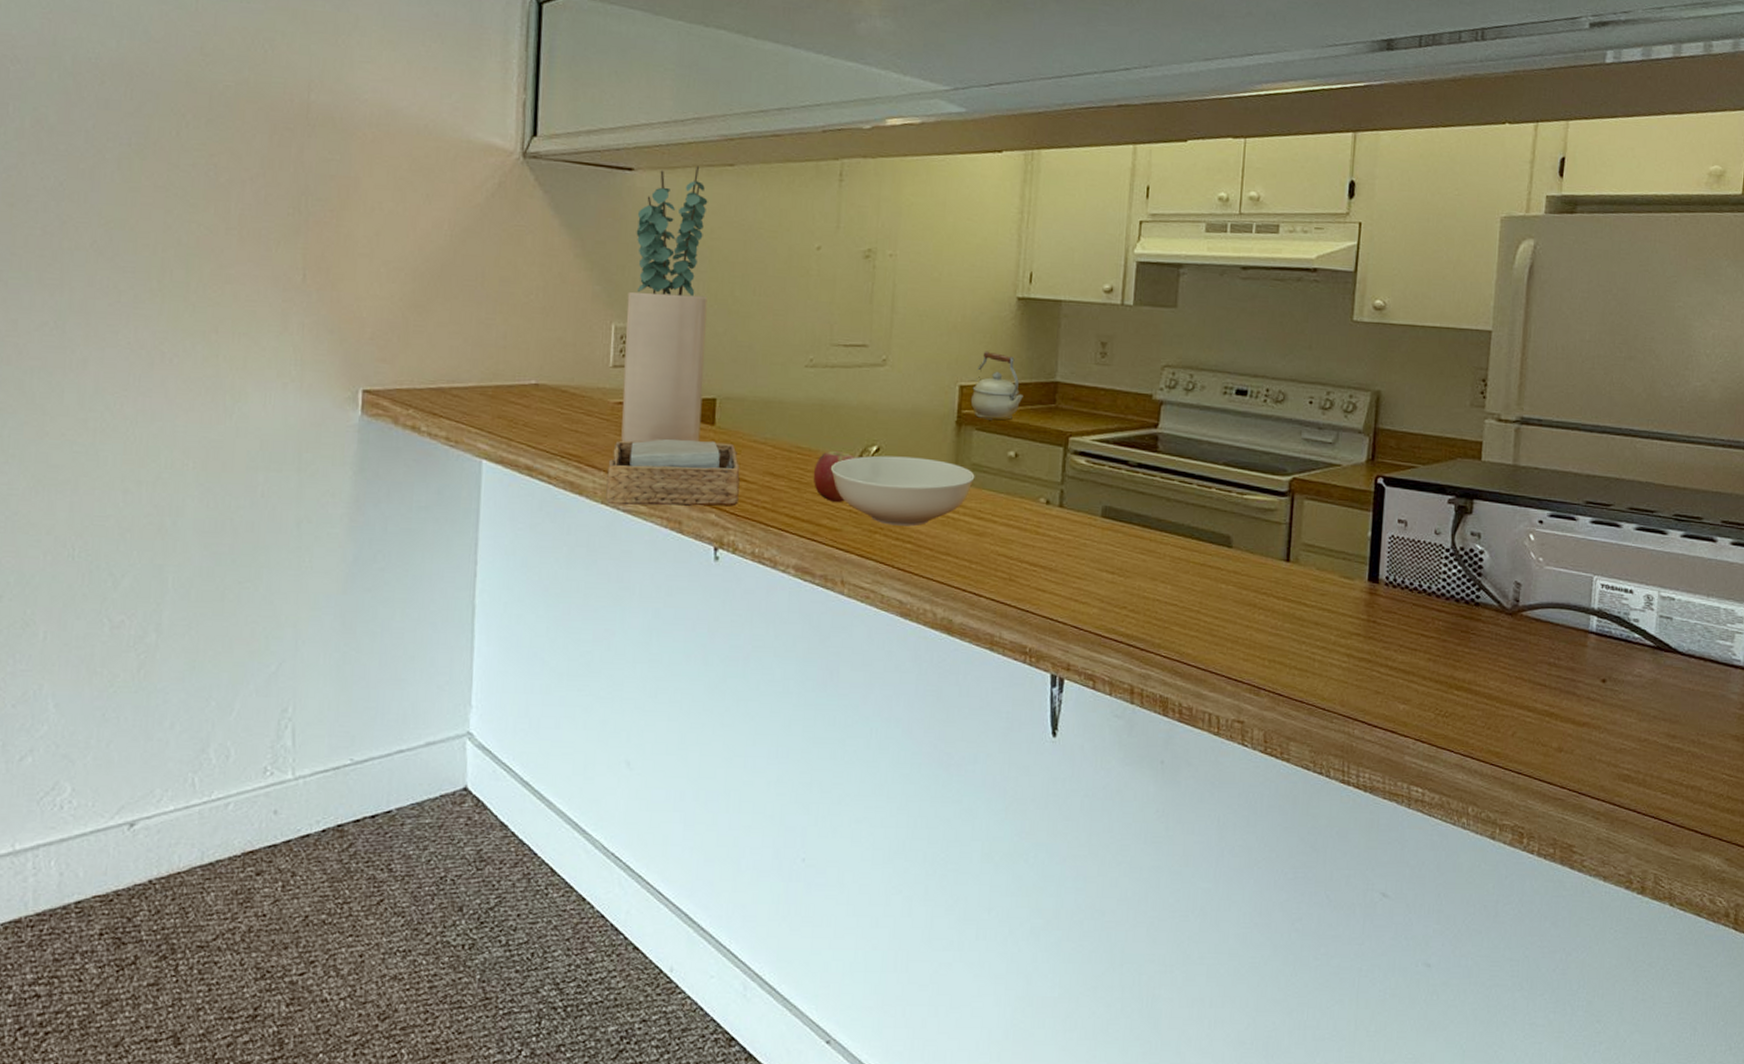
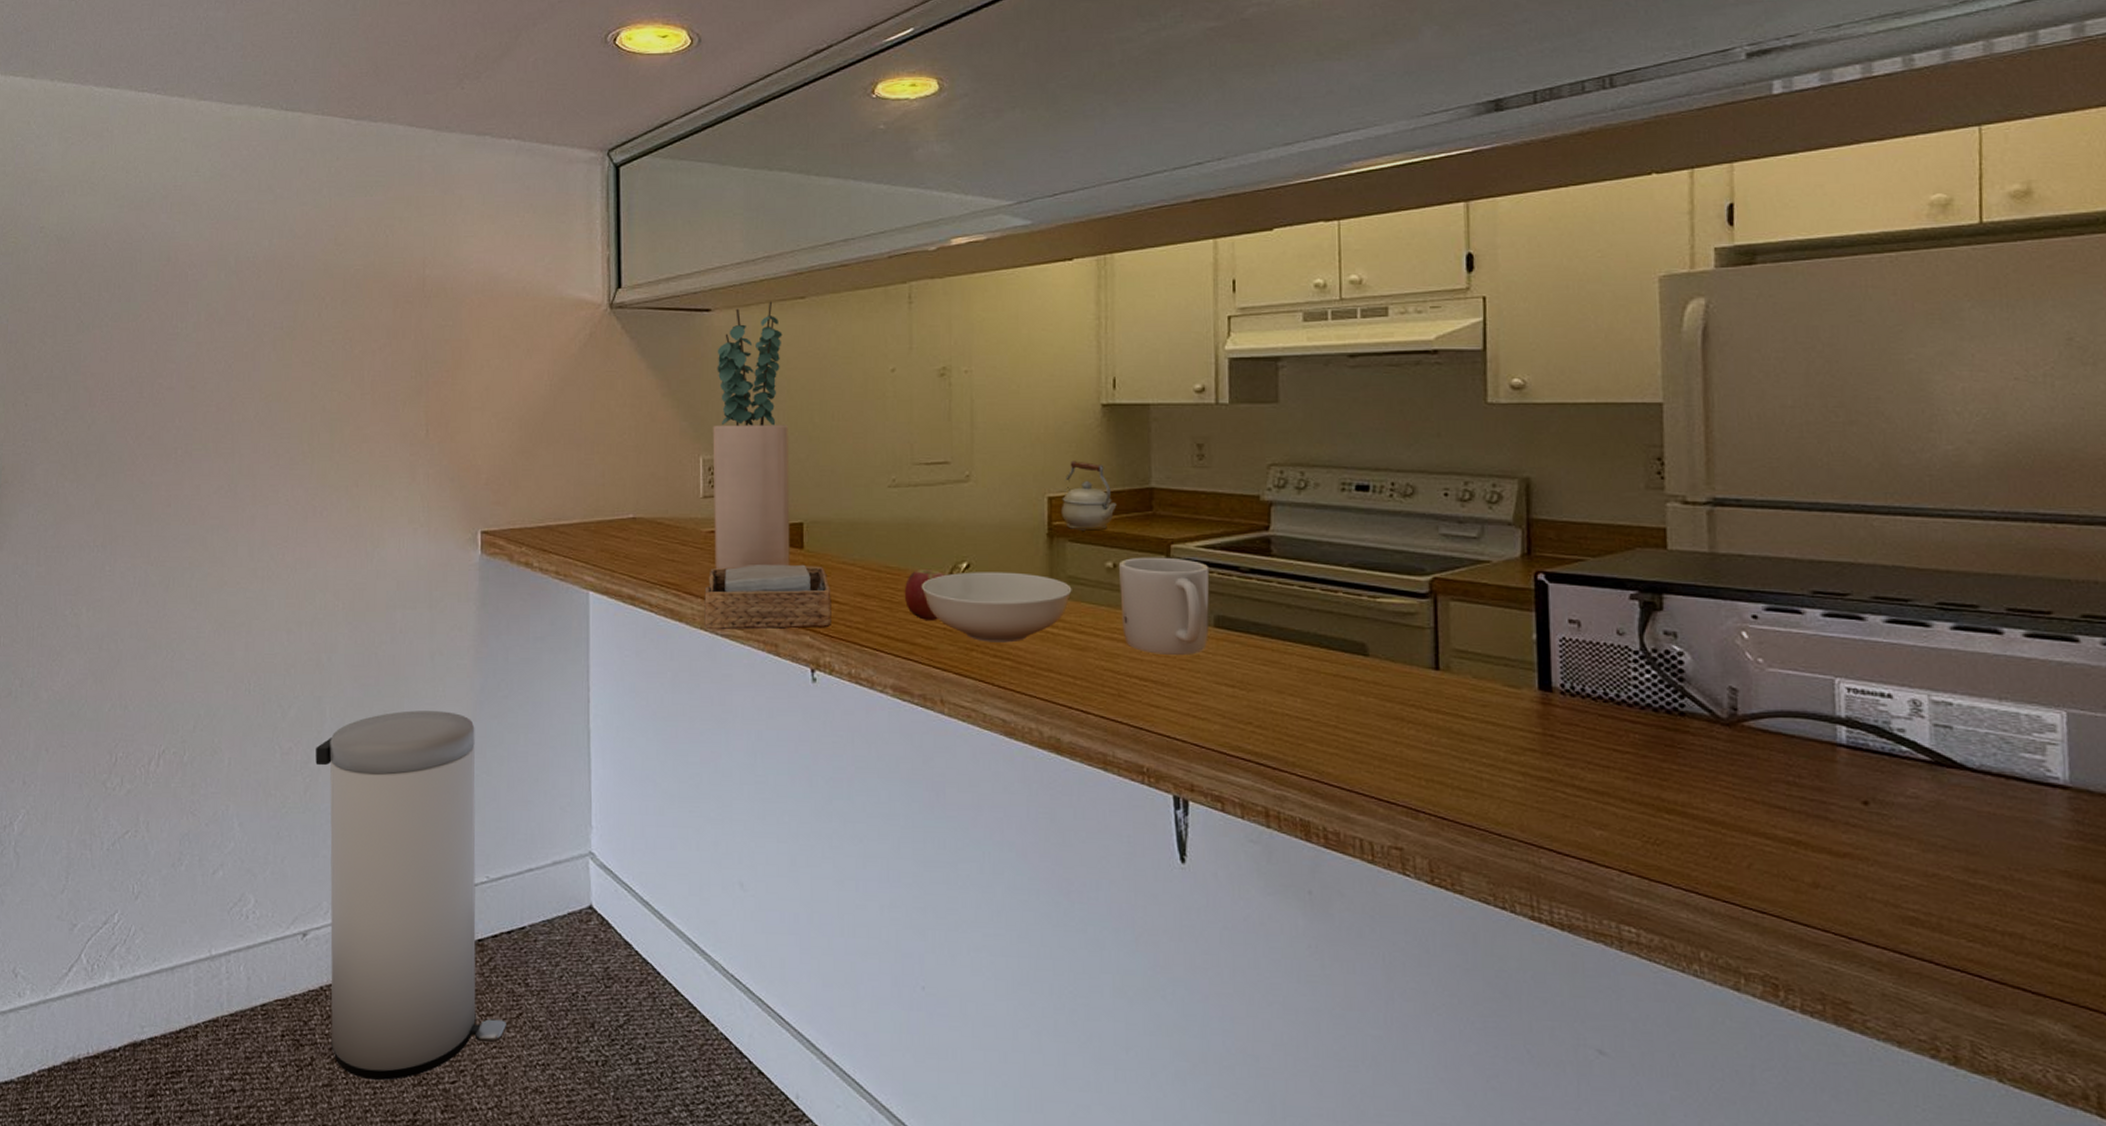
pedal bin: none [153,582,367,976] -> present [315,710,508,1080]
mug: none [1018,448,1102,544] -> present [1118,557,1210,656]

